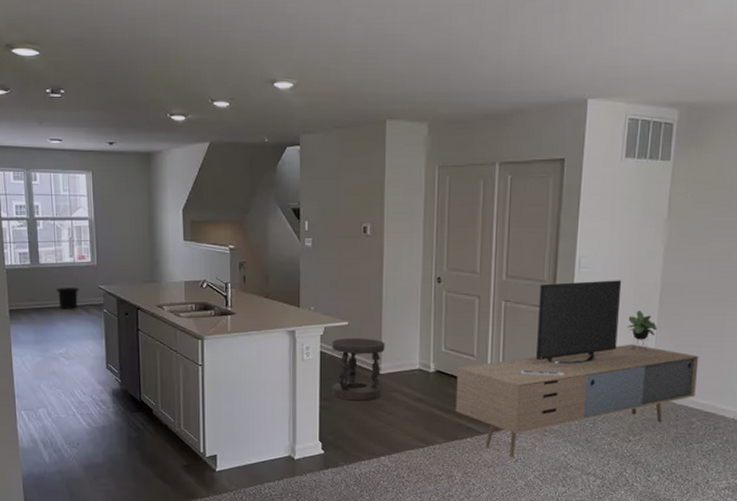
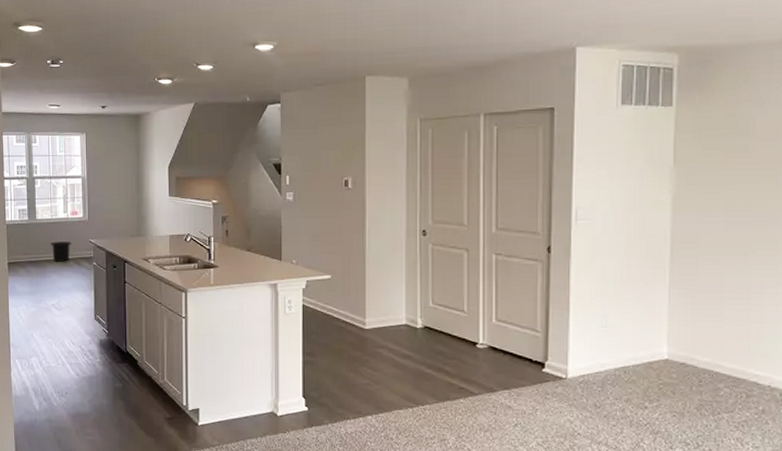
stool: present [332,338,385,401] -> none [314,291,369,357]
media console: present [455,280,699,458] -> none [446,232,722,422]

